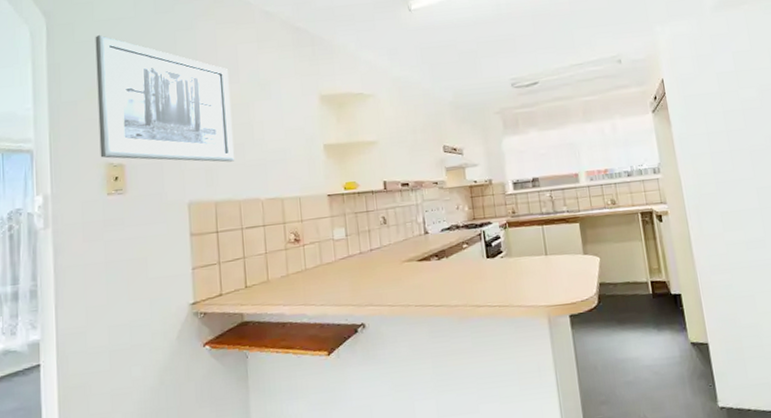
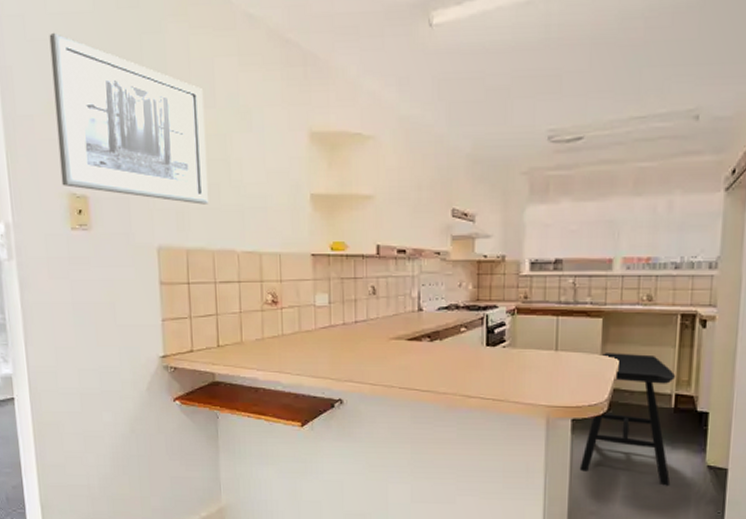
stool: none [584,249,664,367] -> present [579,353,676,486]

